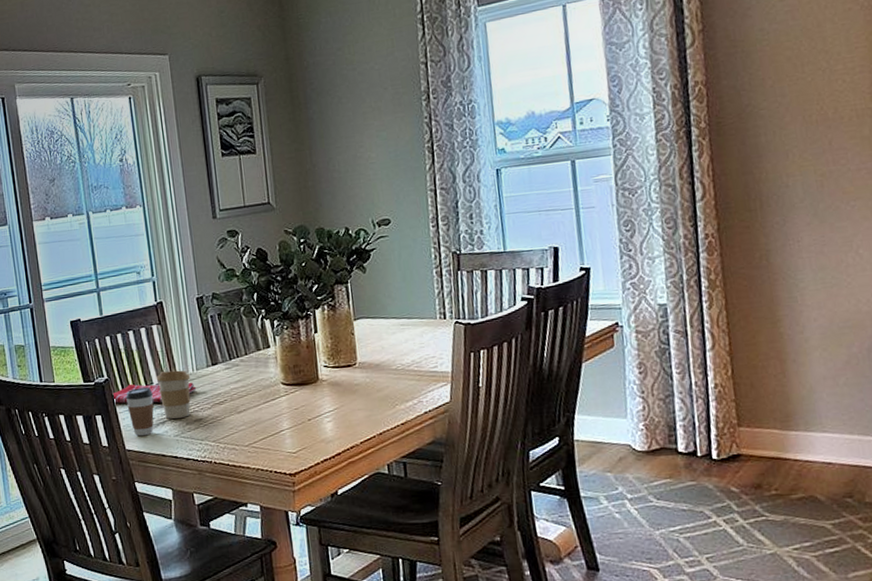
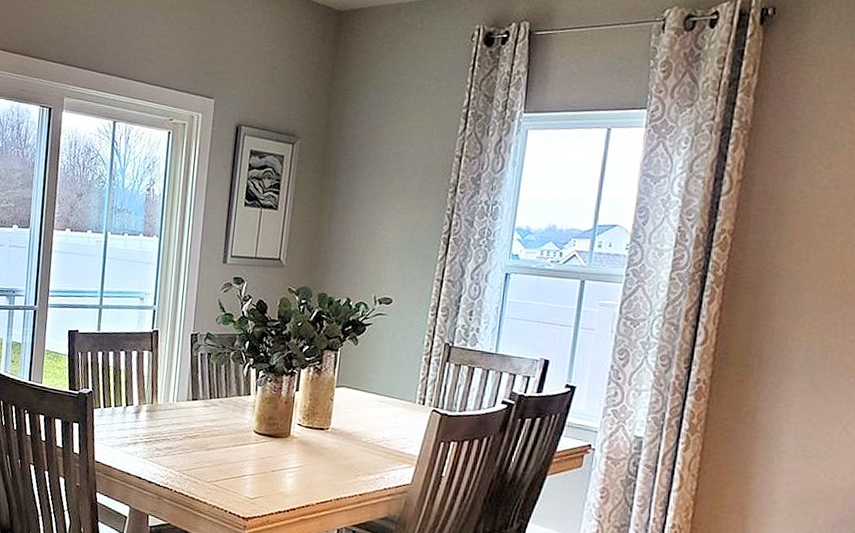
dish towel: present [112,382,197,404] -> none [93,400,173,424]
coffee cup: present [125,387,154,437] -> none [104,405,131,452]
coffee cup: present [156,370,191,419] -> none [137,396,170,443]

